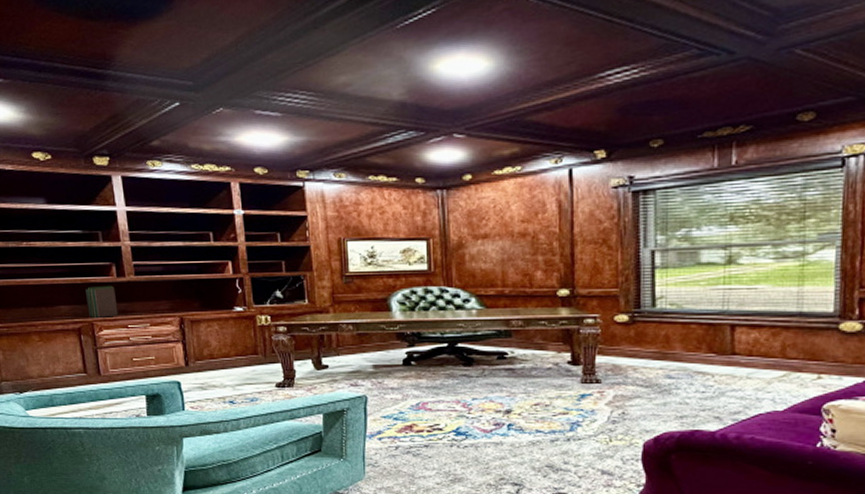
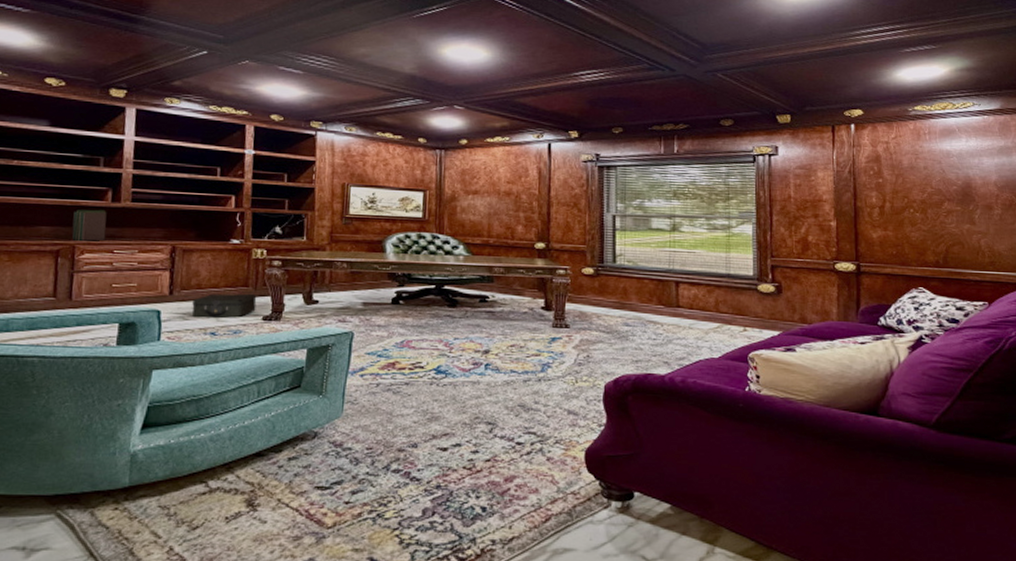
briefcase: none [208,361,269,387] -> present [191,293,257,318]

